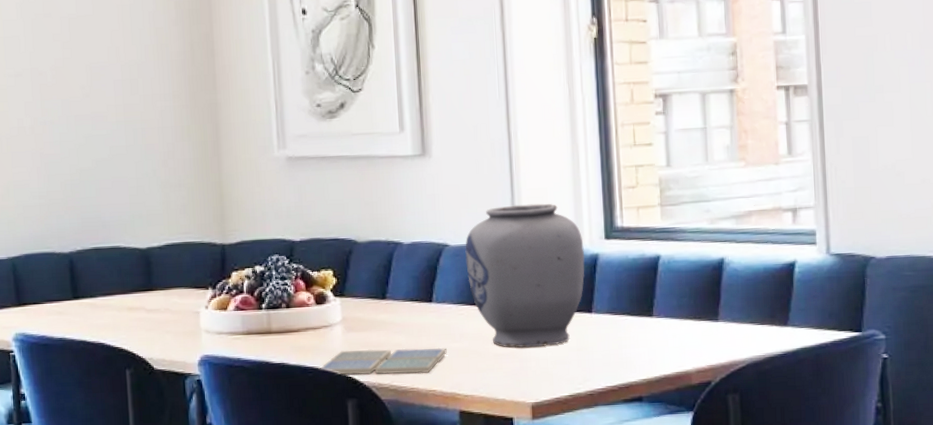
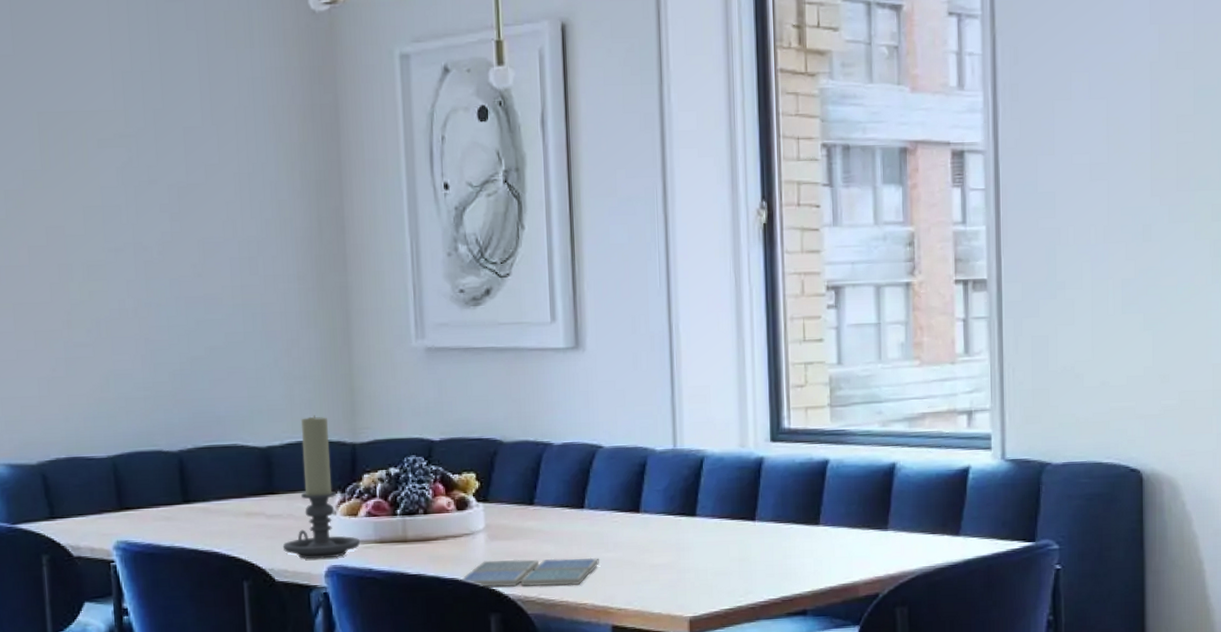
candle holder: none [160,219,230,350] -> present [282,415,361,559]
vase: present [465,203,585,348] -> none [620,402,750,558]

